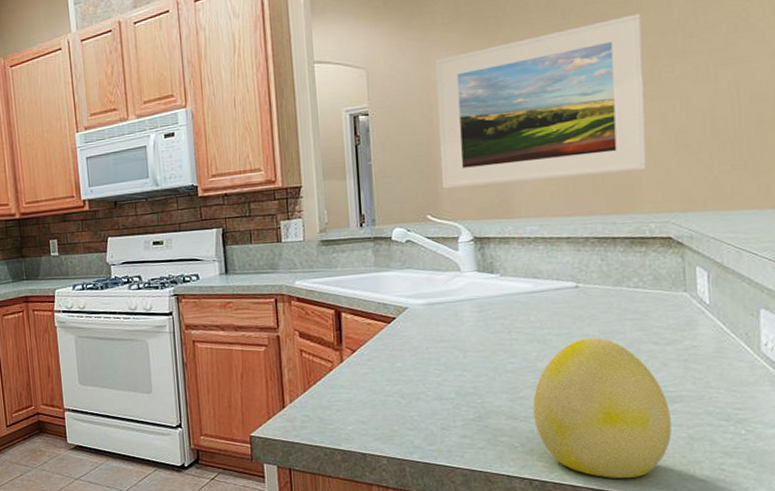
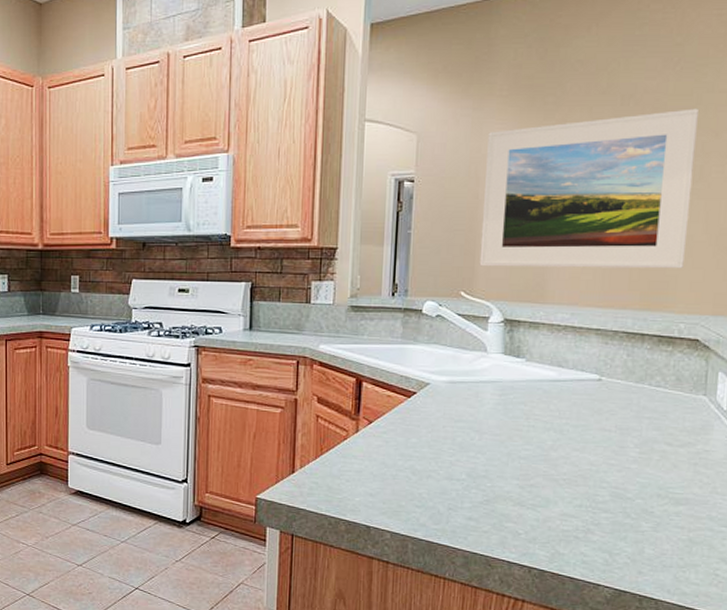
decorative egg: present [533,337,671,478] -> none [540,432,675,575]

